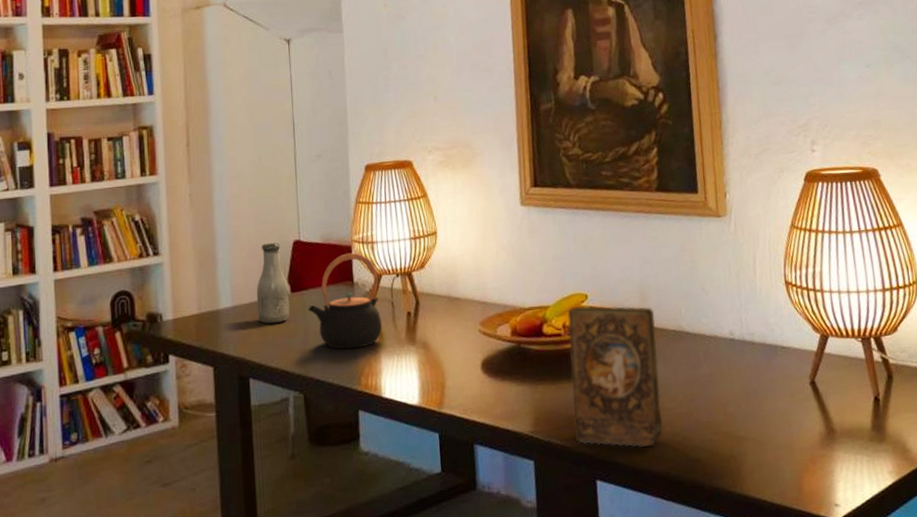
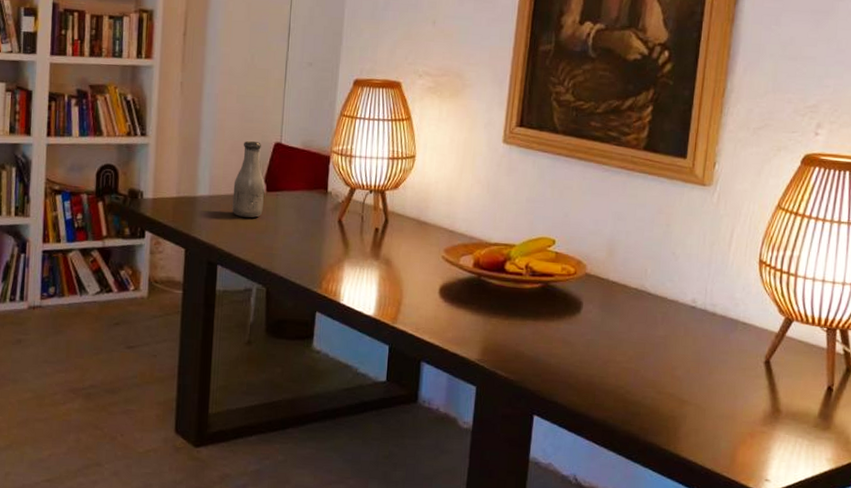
teapot: present [308,252,382,350] -> none [280,162,352,254]
book: present [567,305,663,447] -> none [520,250,619,394]

